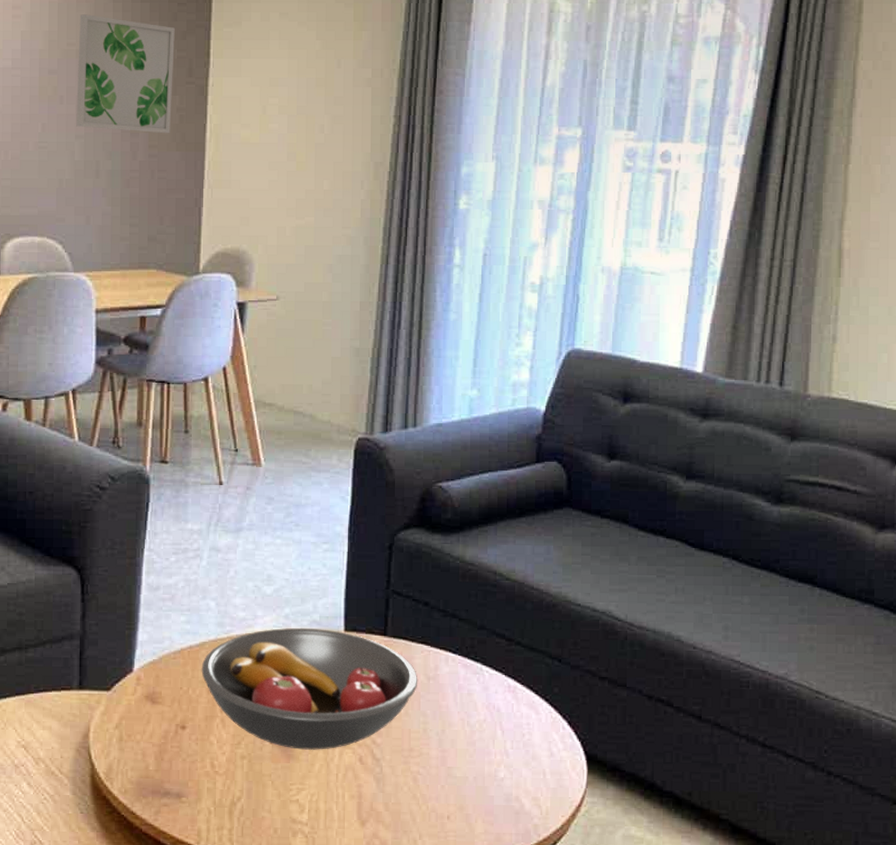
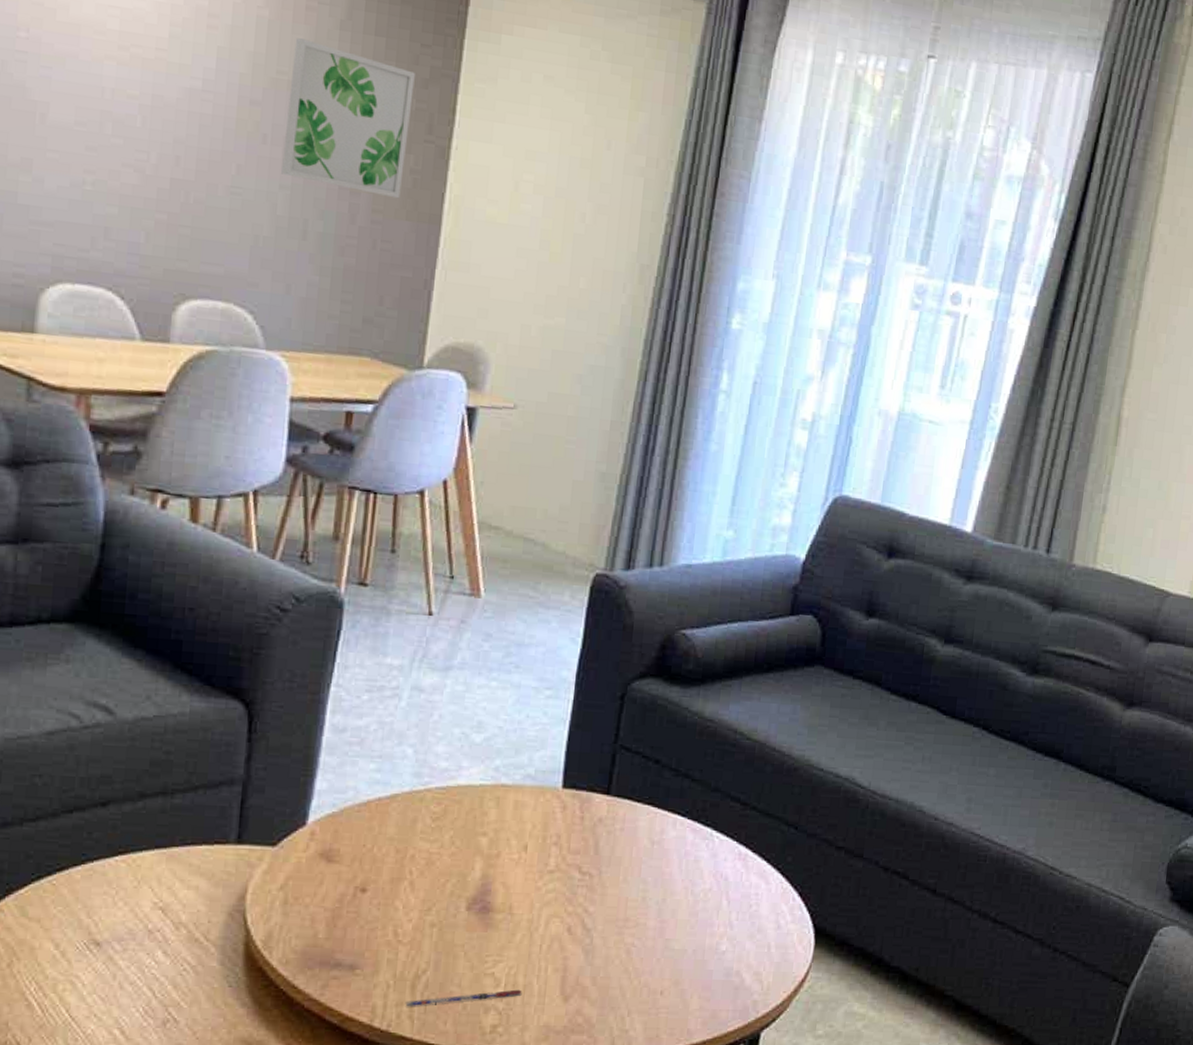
fruit bowl: present [201,627,418,750] -> none [390,781,641,918]
pen: none [225,815,324,831] -> present [405,989,522,1007]

